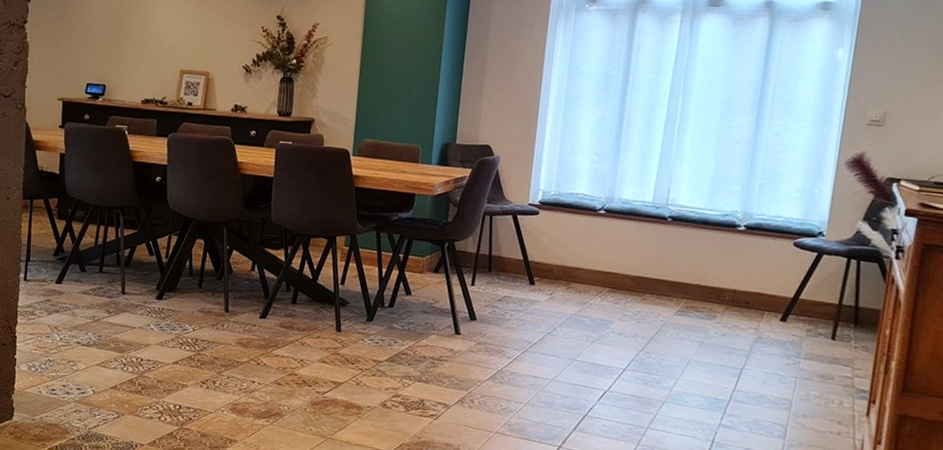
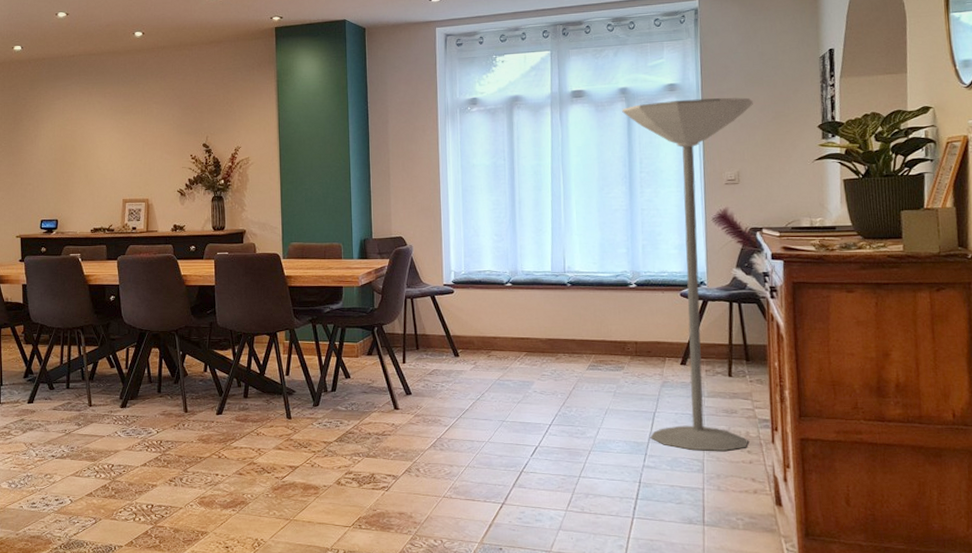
floor lamp: none [731,21,918,419] -> present [622,97,753,451]

